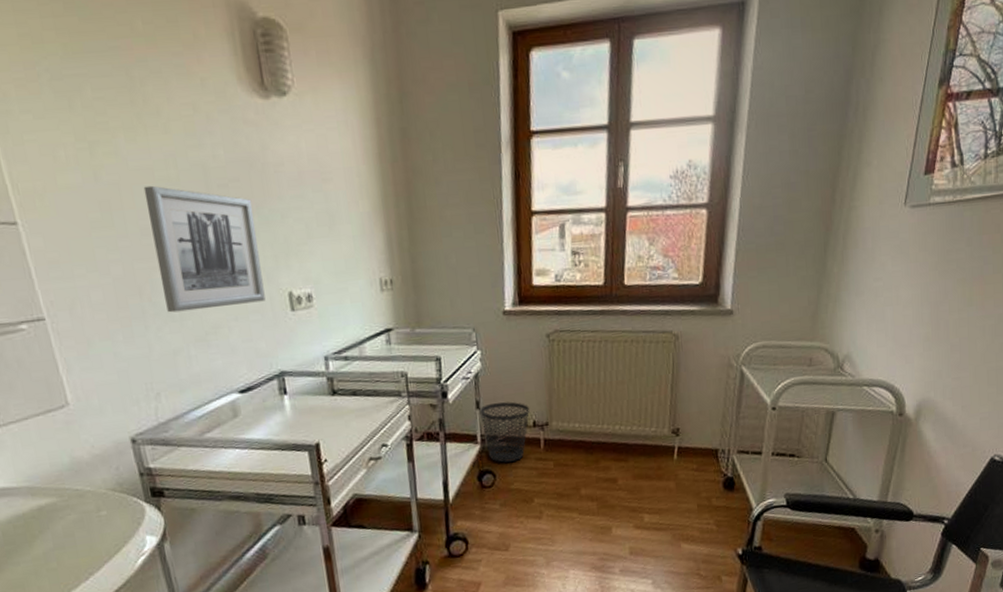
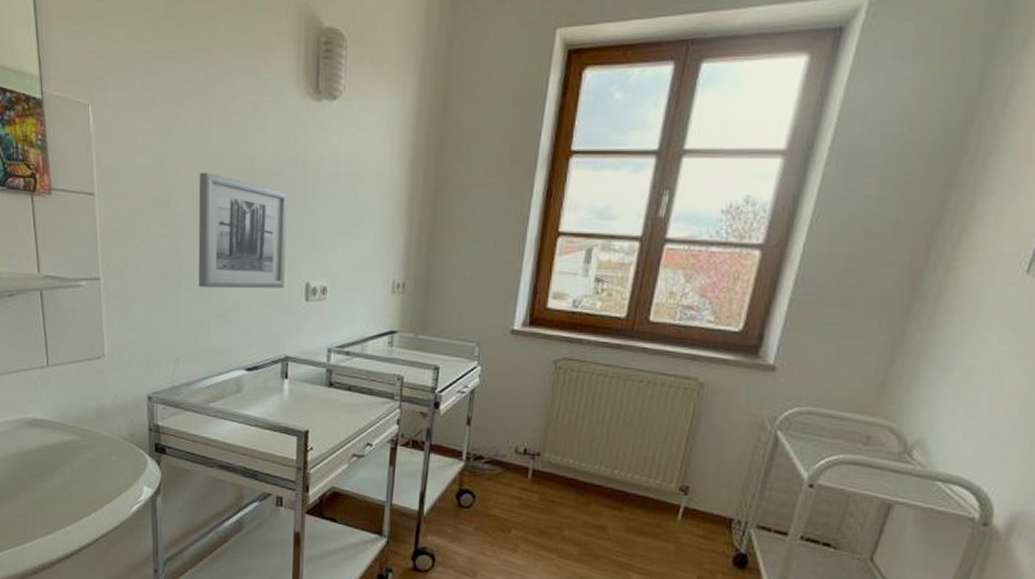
wastebasket: present [479,402,530,463] -> none [469,422,523,486]

